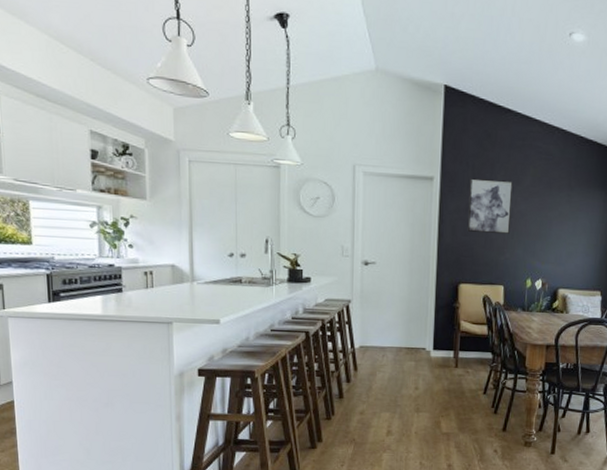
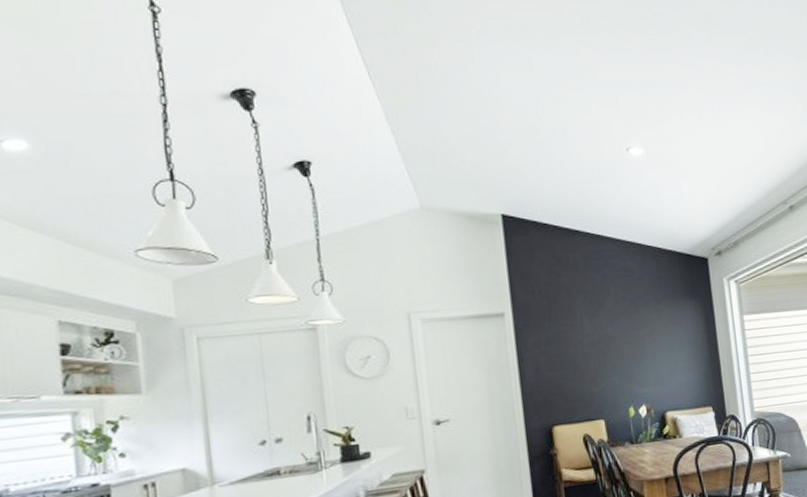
wall art: present [467,178,513,234] -> none [546,304,600,366]

